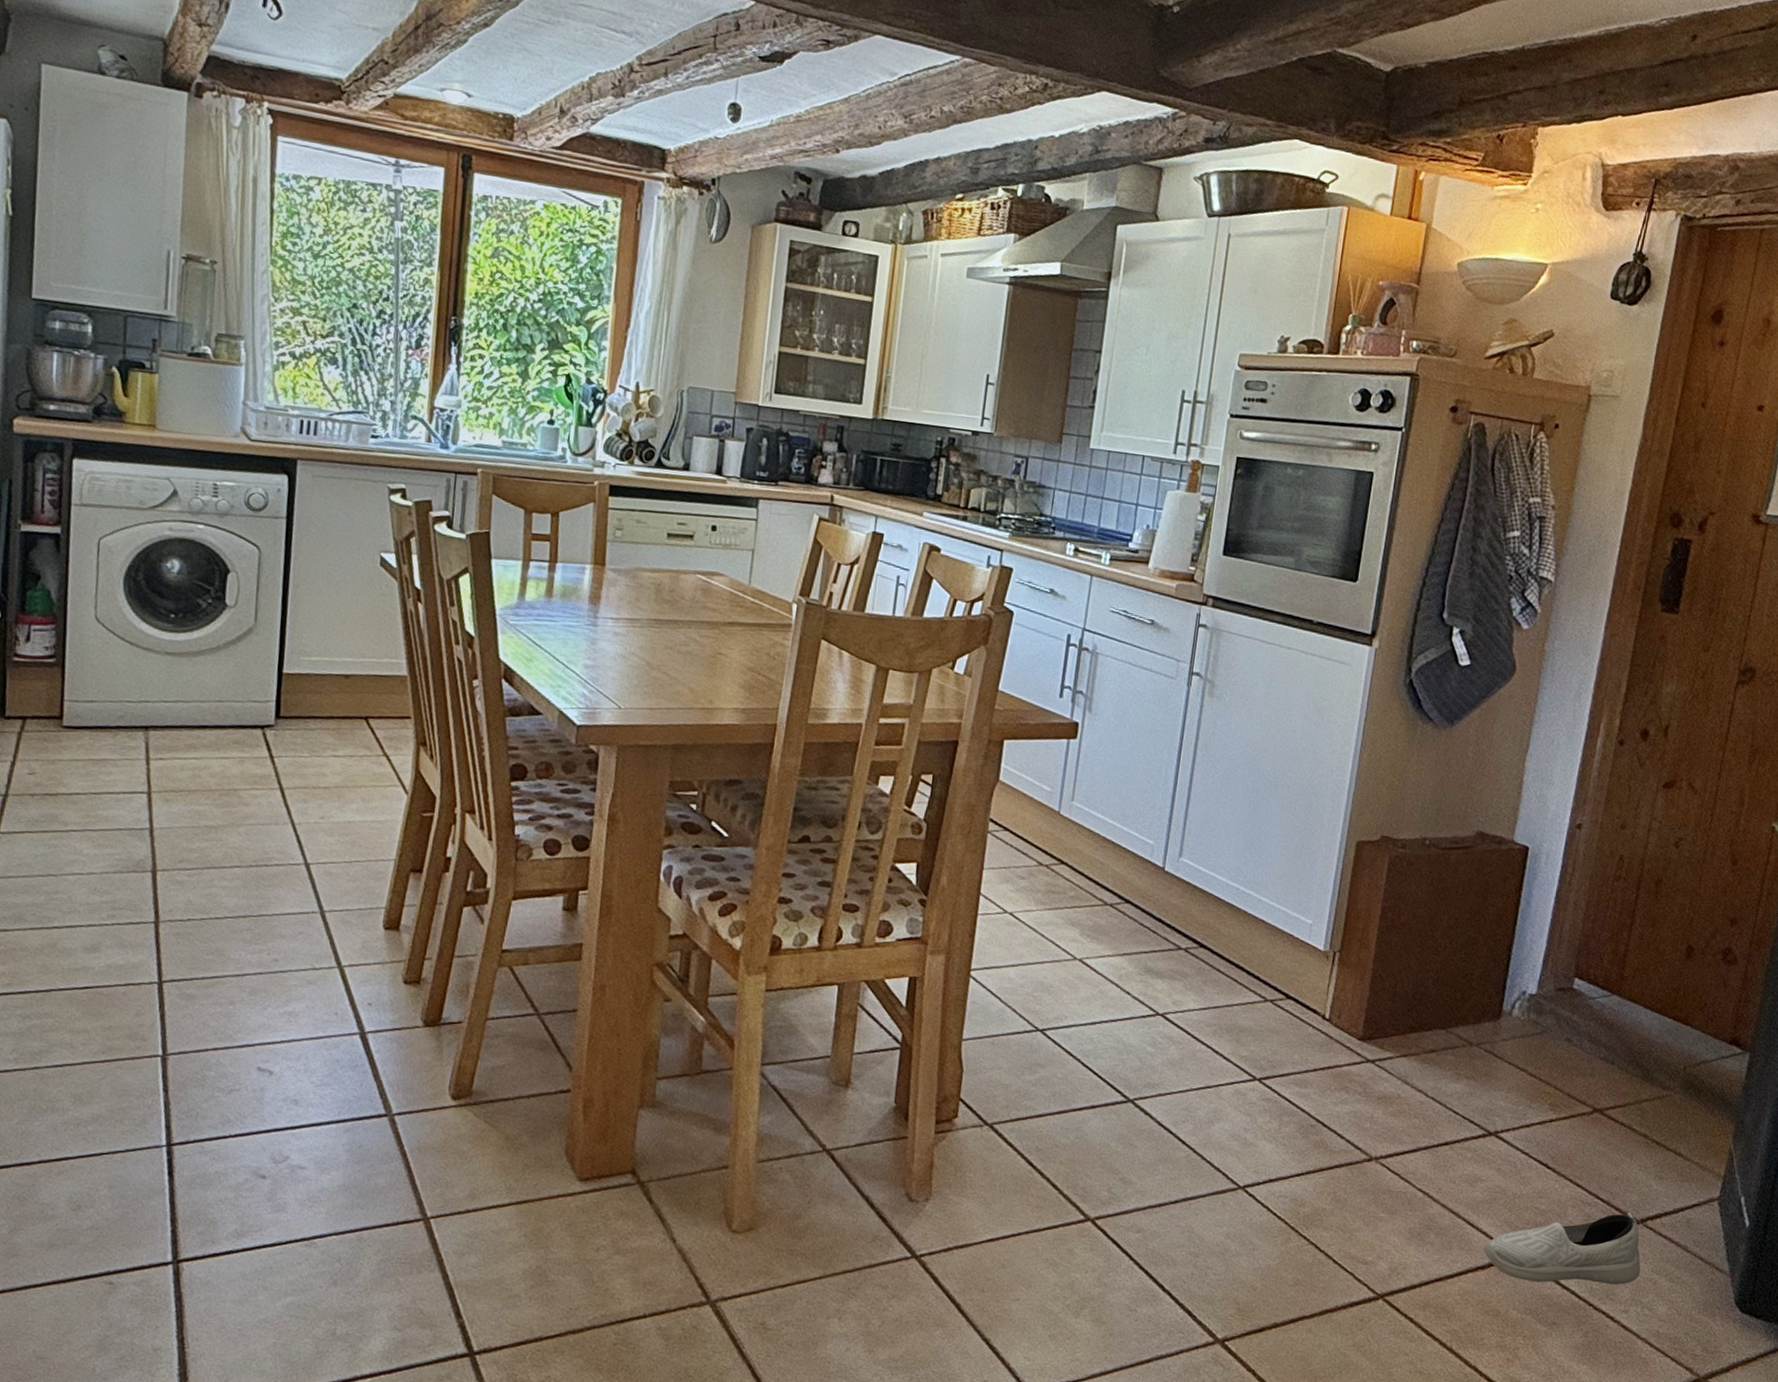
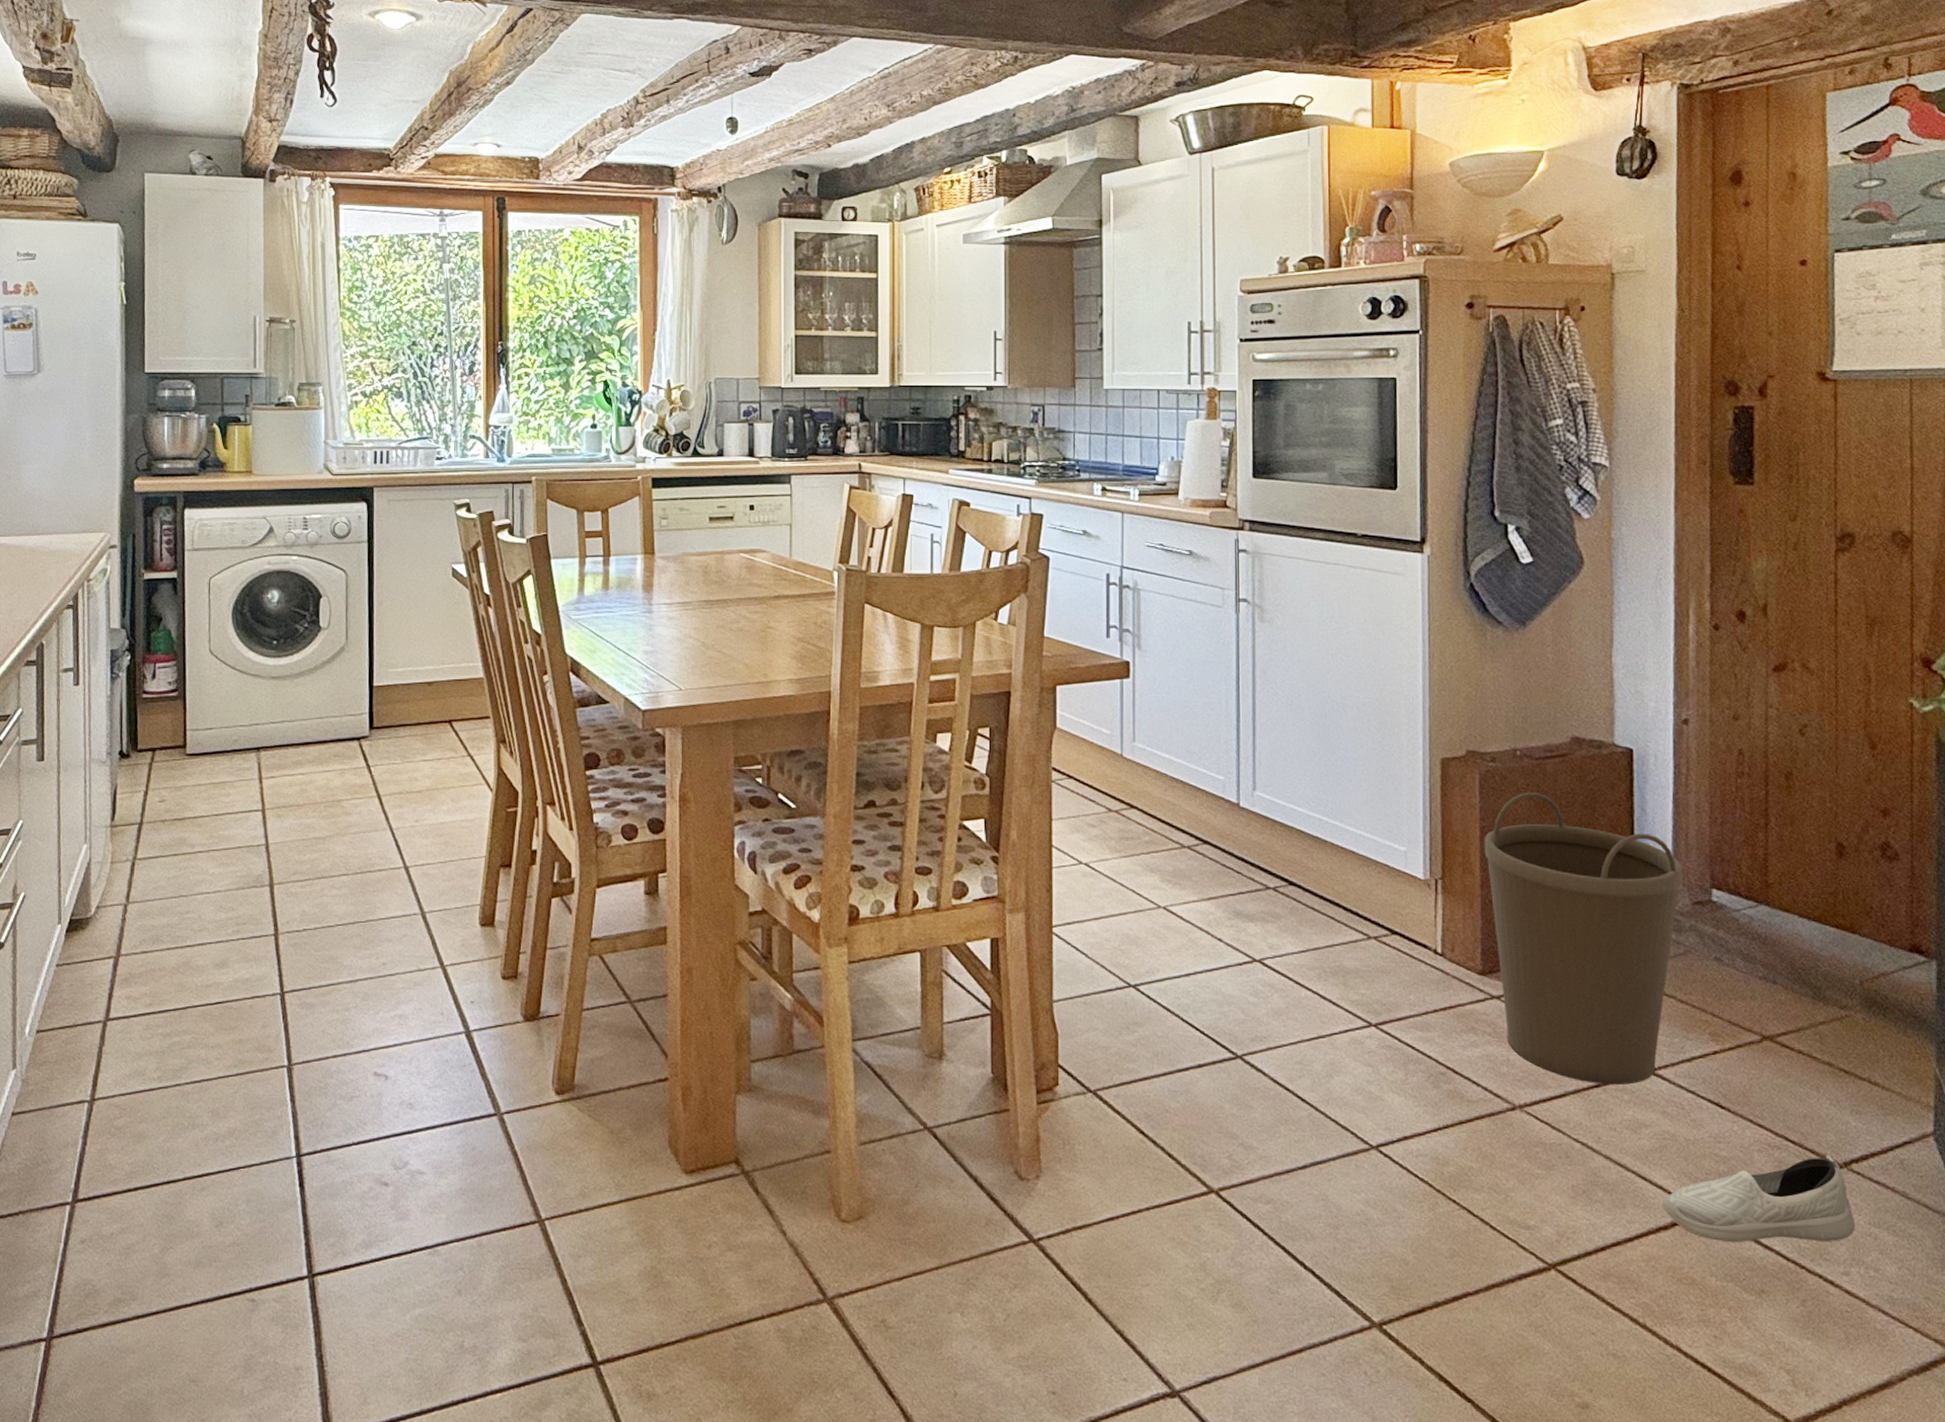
basket: none [1374,878,1553,1144] -> present [1484,791,1683,1085]

